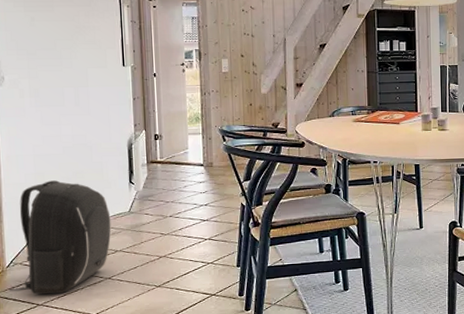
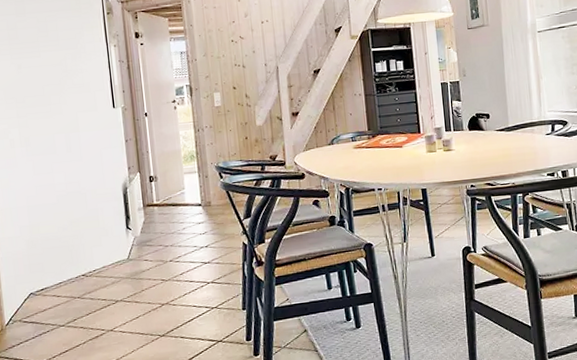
backpack: present [8,180,112,294] -> none [9,231,111,352]

